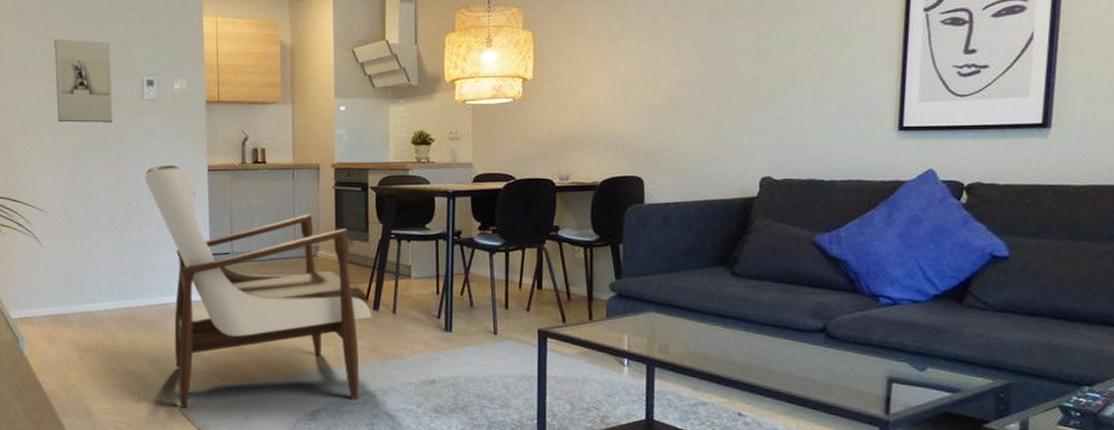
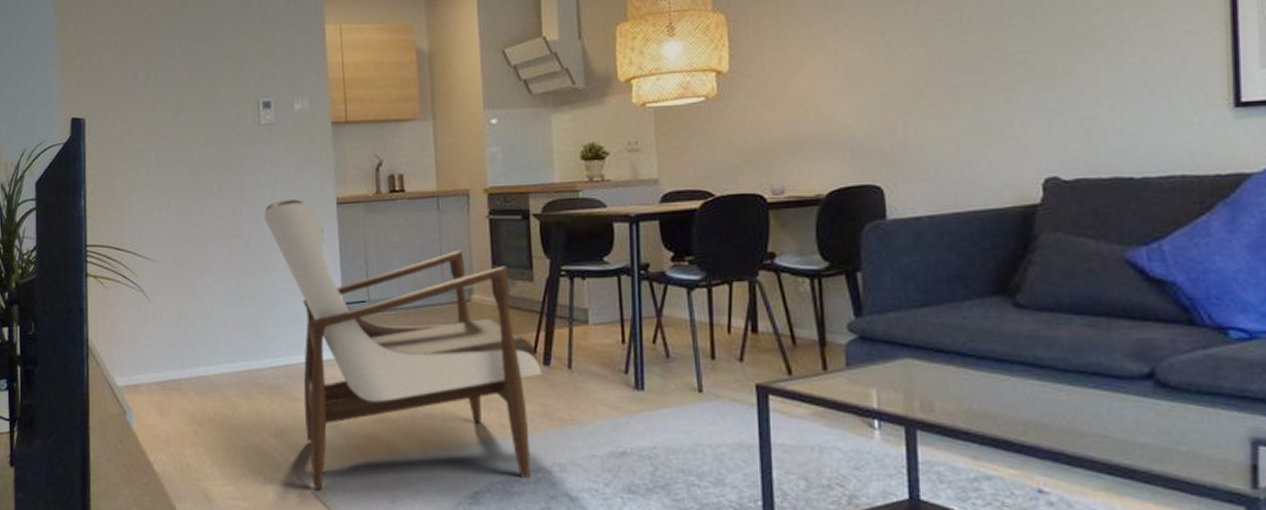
wall sculpture: present [53,38,113,123] -> none [157,61,226,157]

